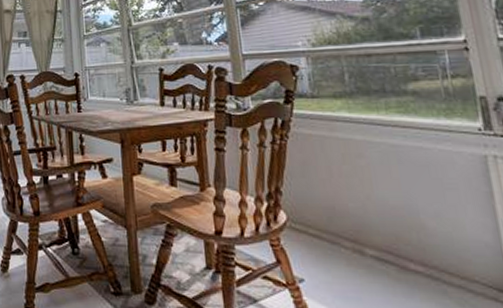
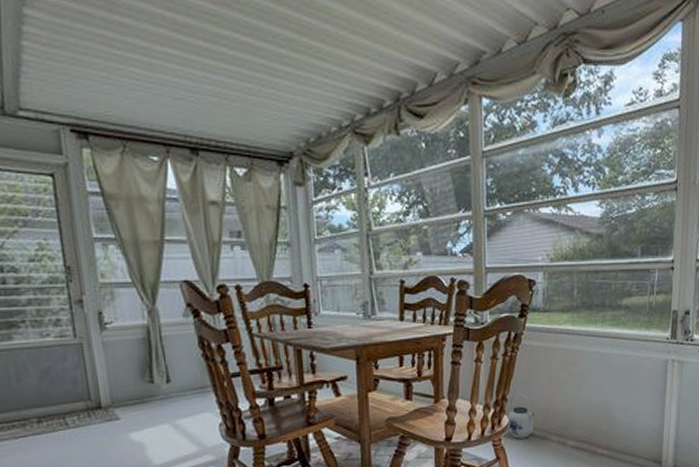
teapot: none [283,186,320,240] -> present [507,393,536,439]

